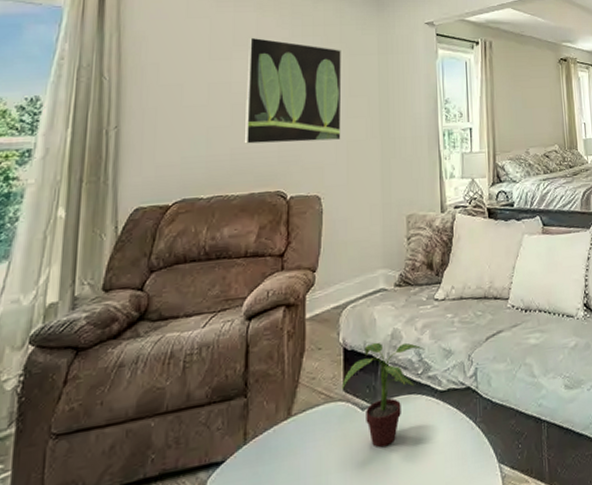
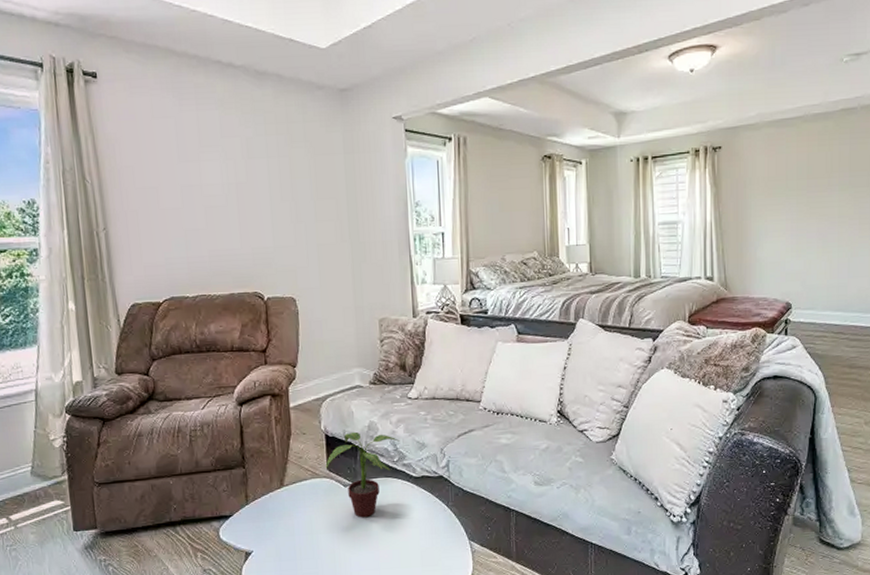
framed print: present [244,37,342,144] -> none [214,137,311,246]

